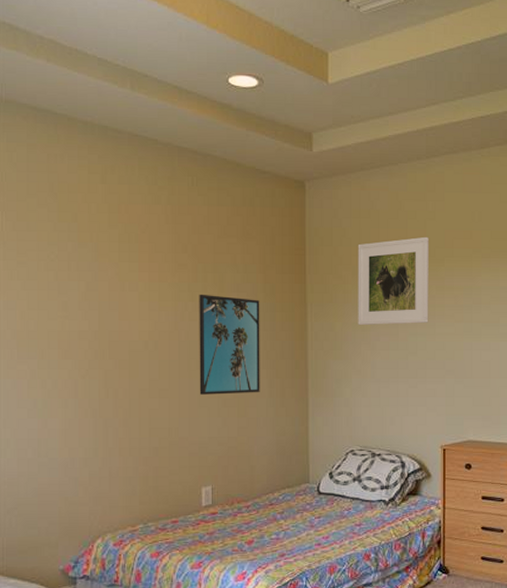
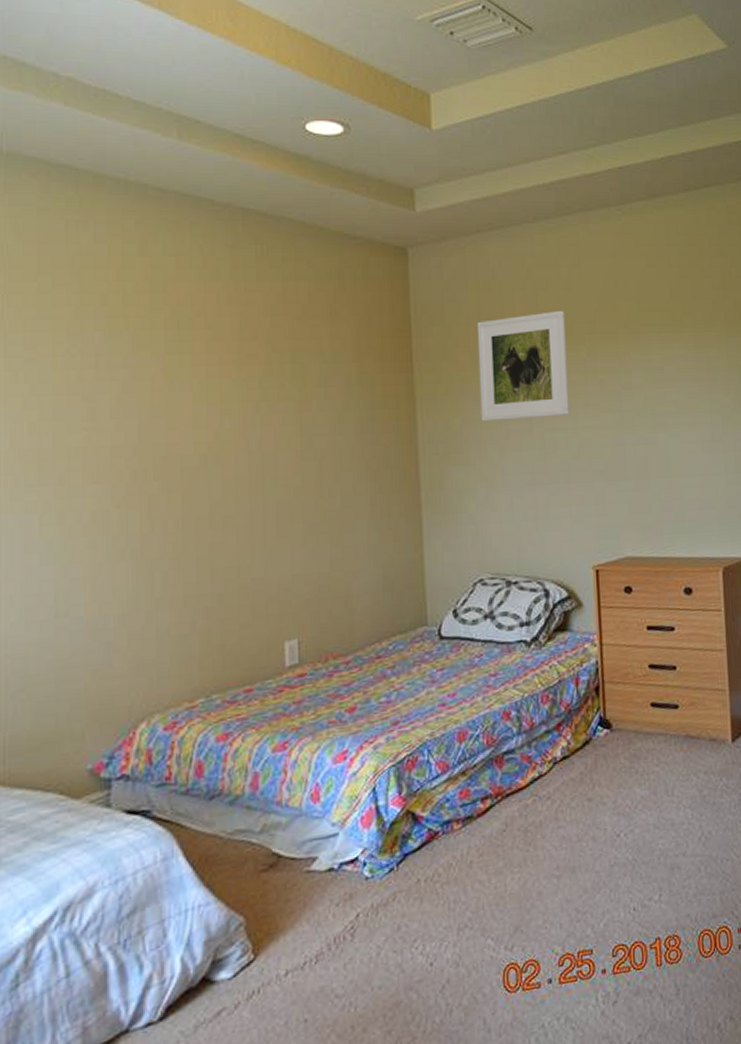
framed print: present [199,294,260,395] -> none [274,391,359,520]

